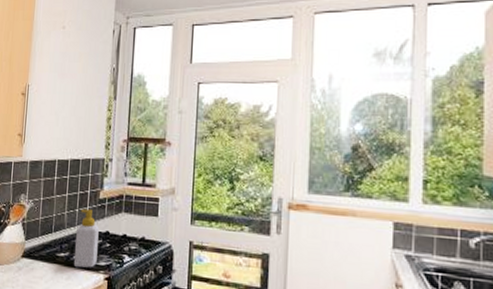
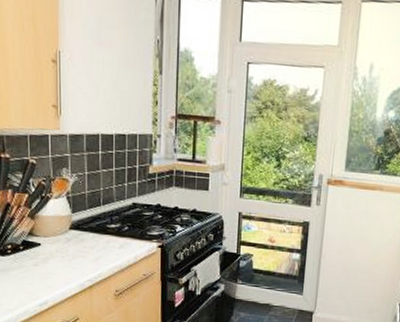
soap bottle: present [73,209,99,268] -> none [125,183,150,238]

